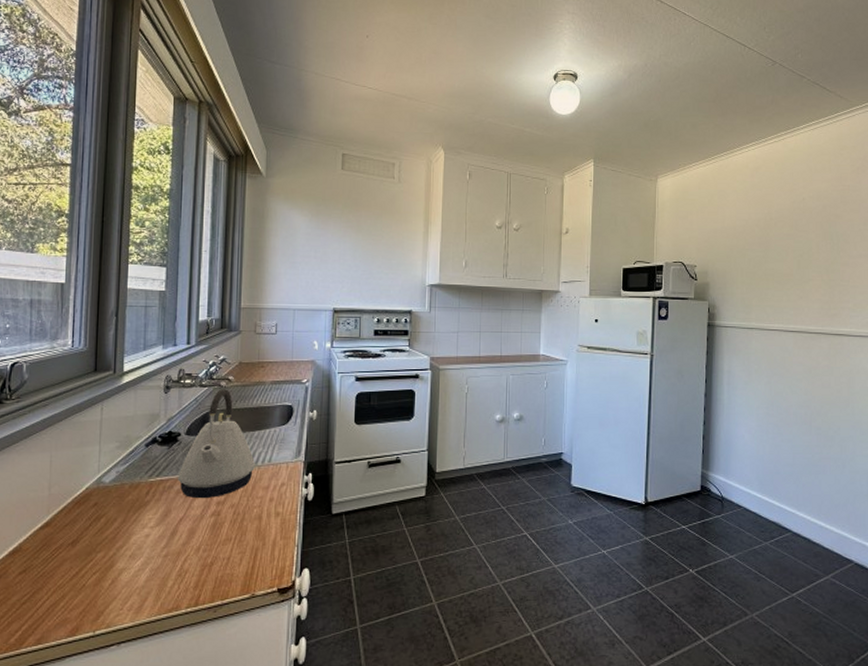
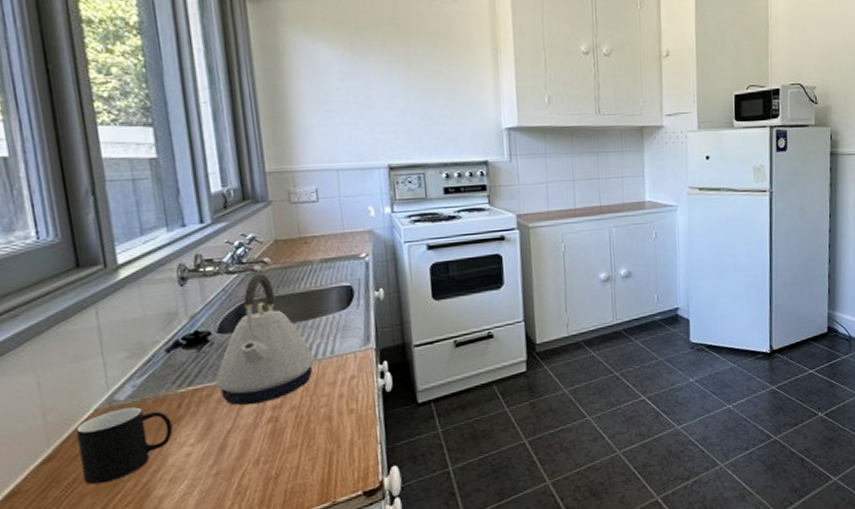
cup: none [68,490,140,552] -> present [76,407,173,485]

